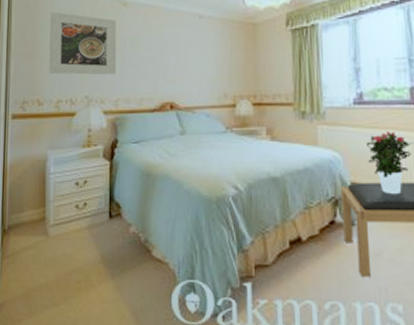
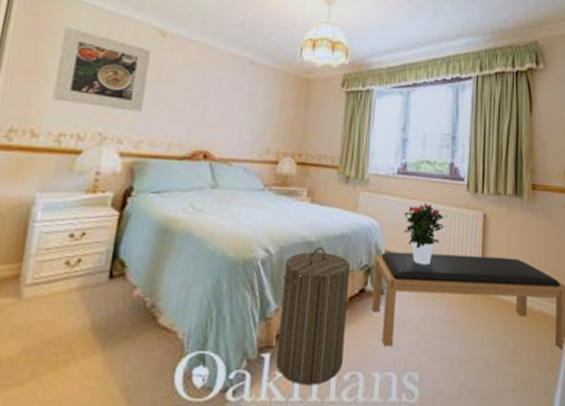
laundry hamper: none [254,183,321,313] -> present [276,248,351,385]

